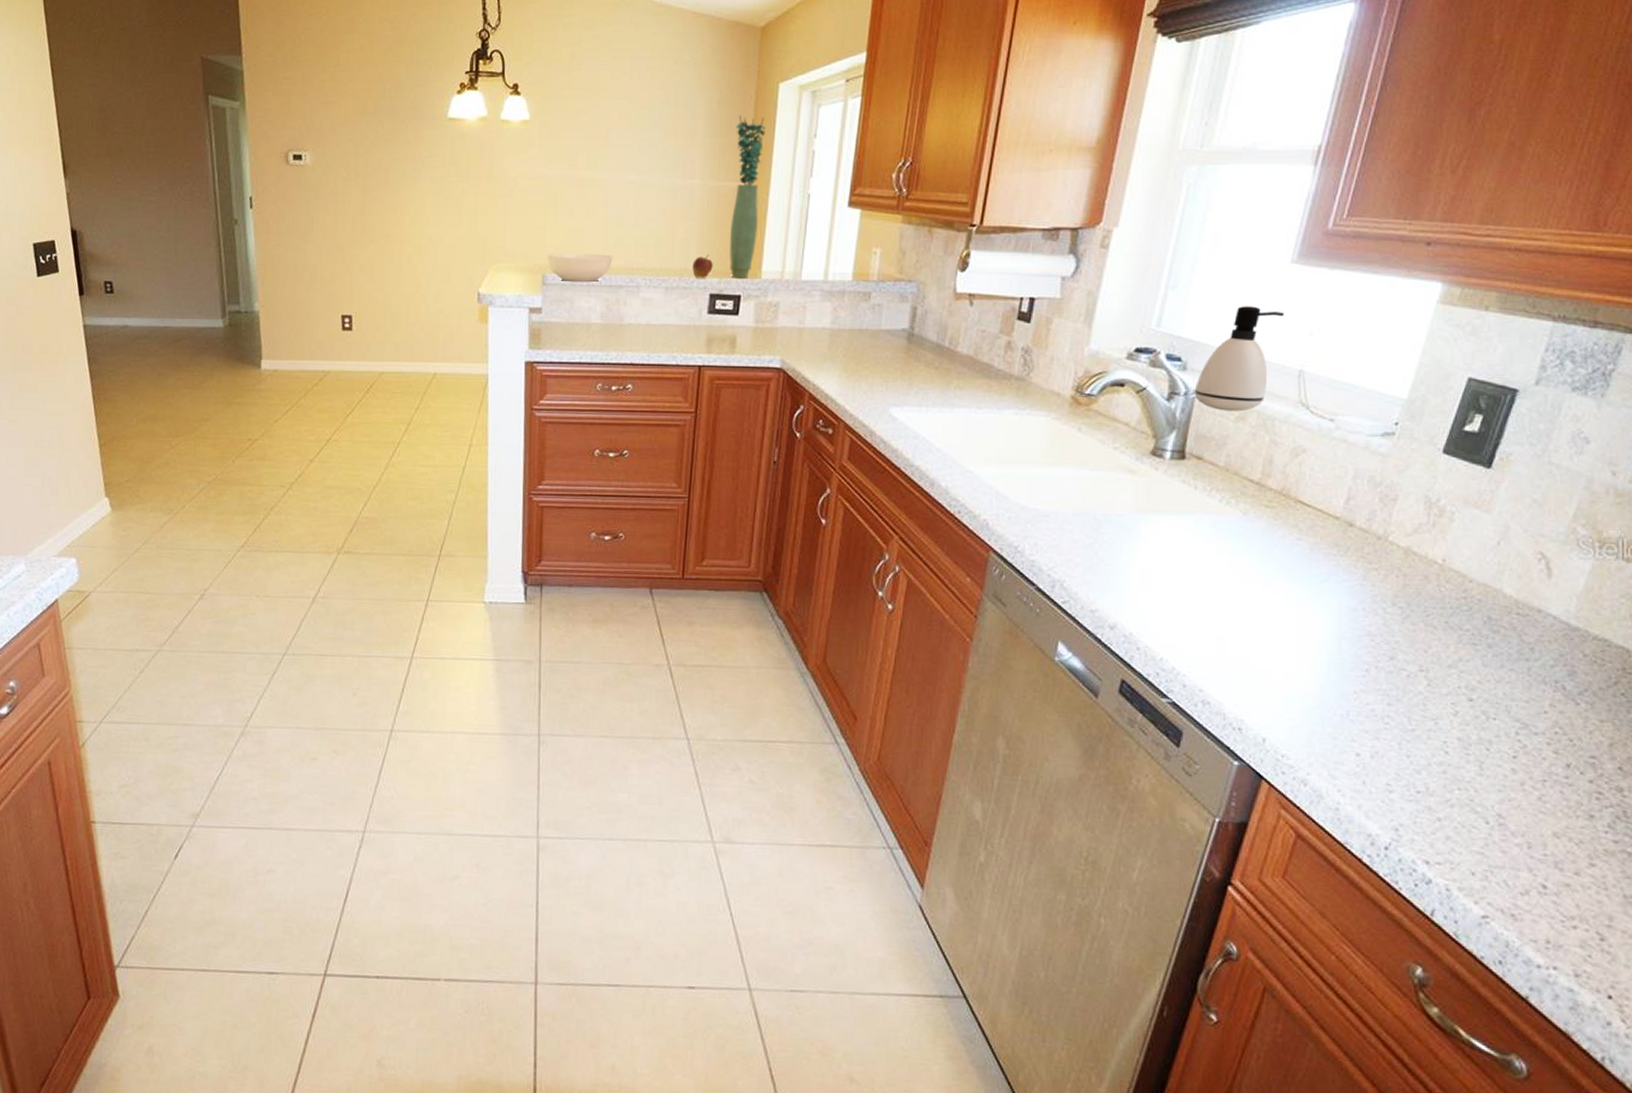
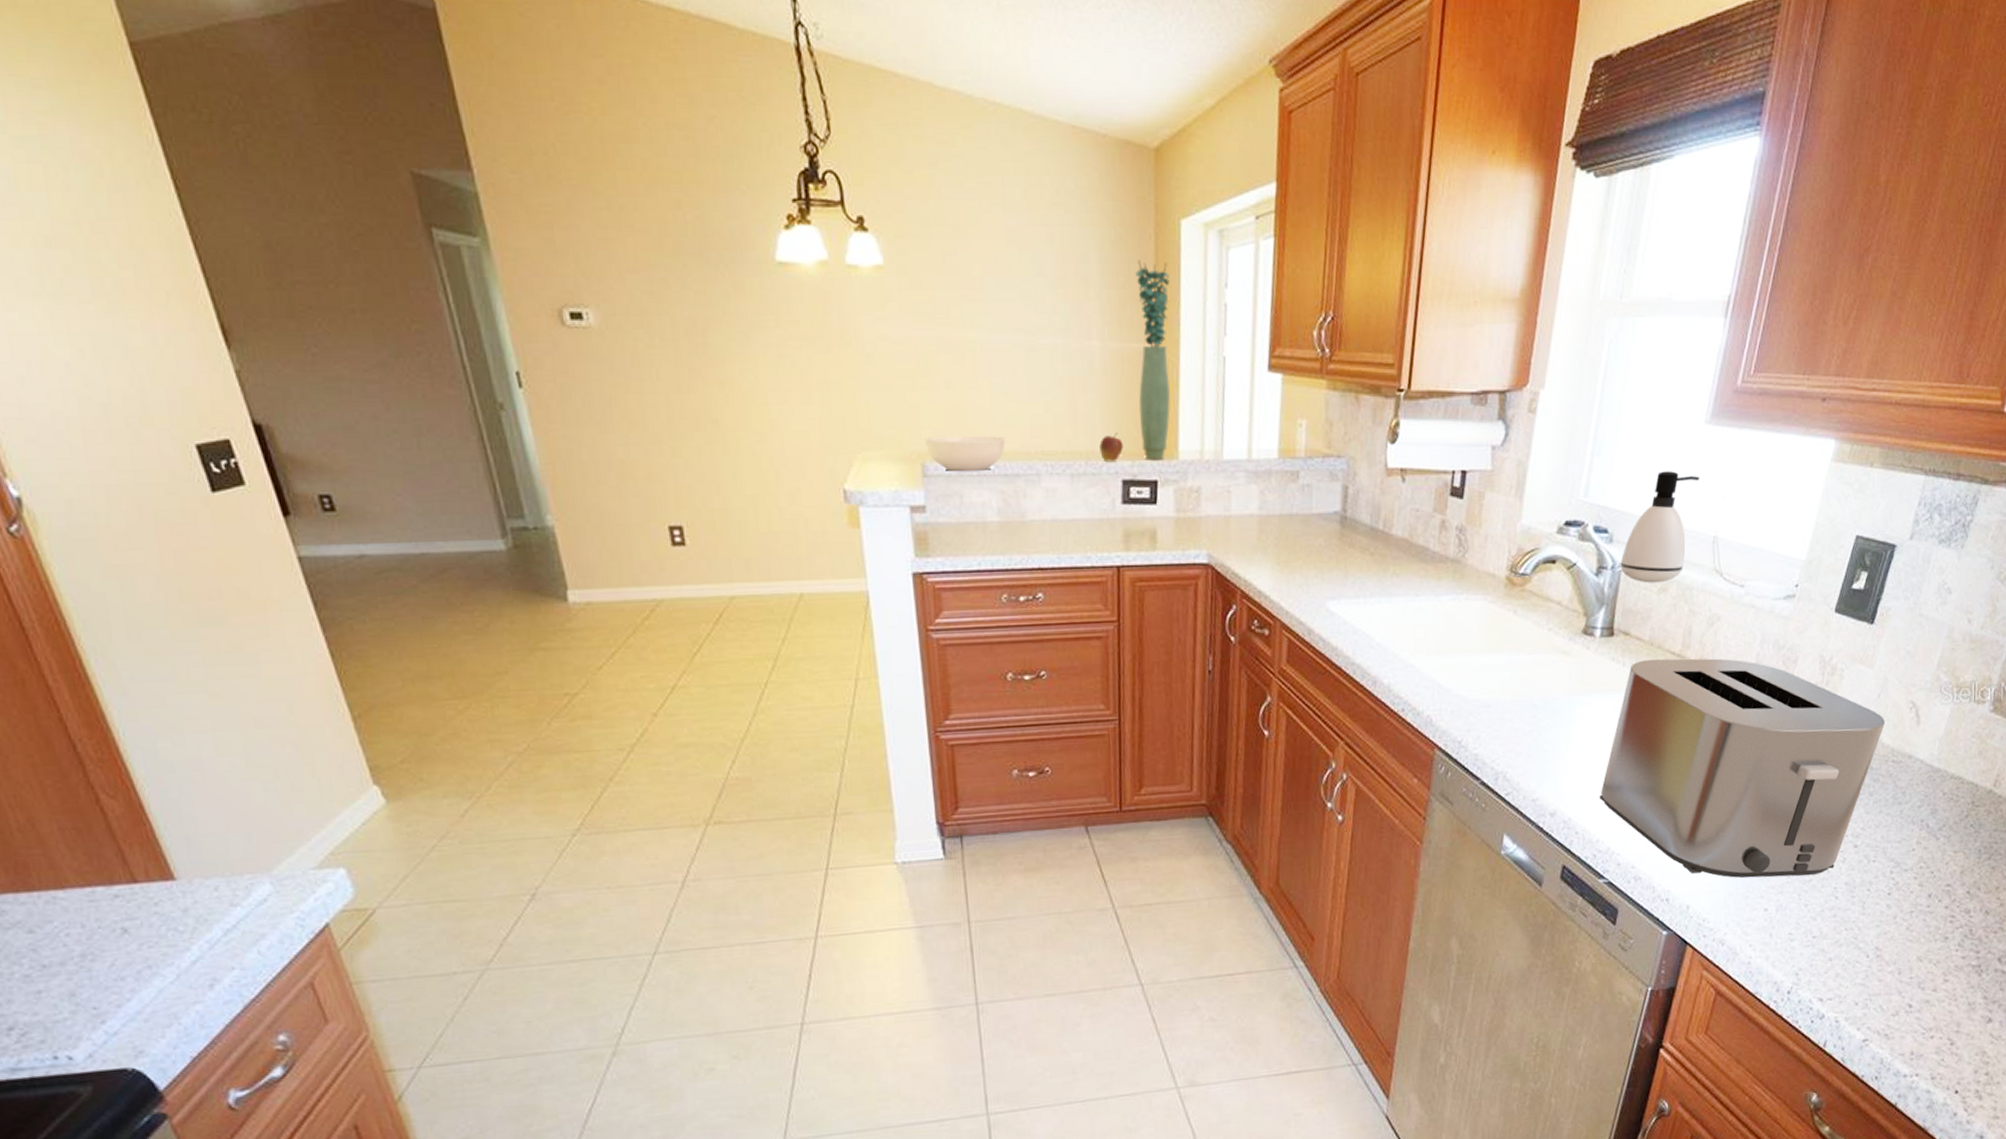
toaster: none [1165,485,1506,725] -> present [1600,658,1885,878]

